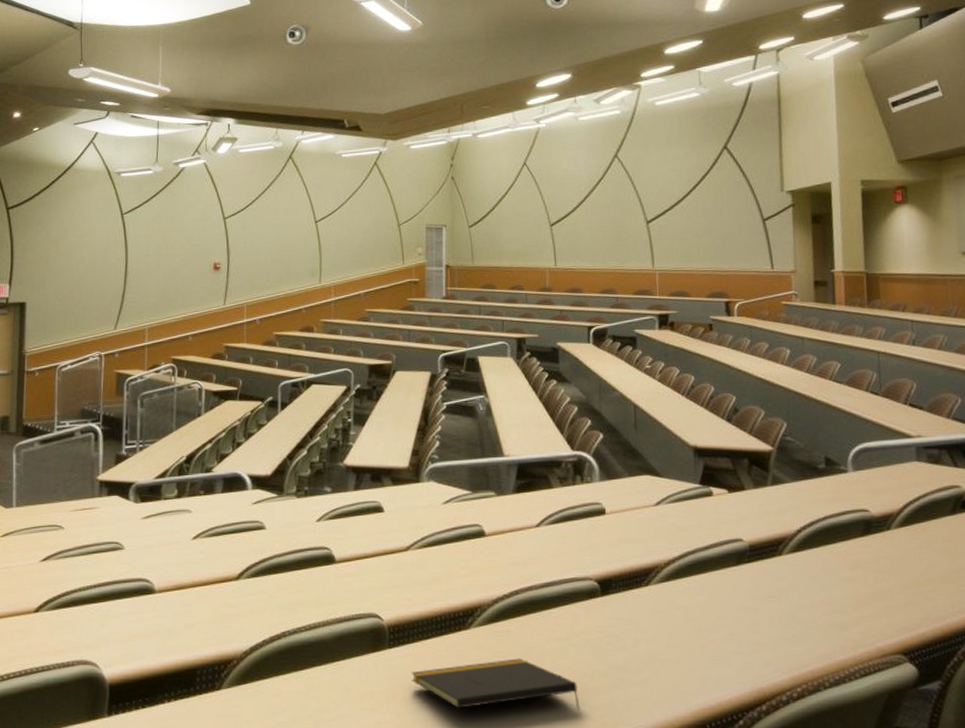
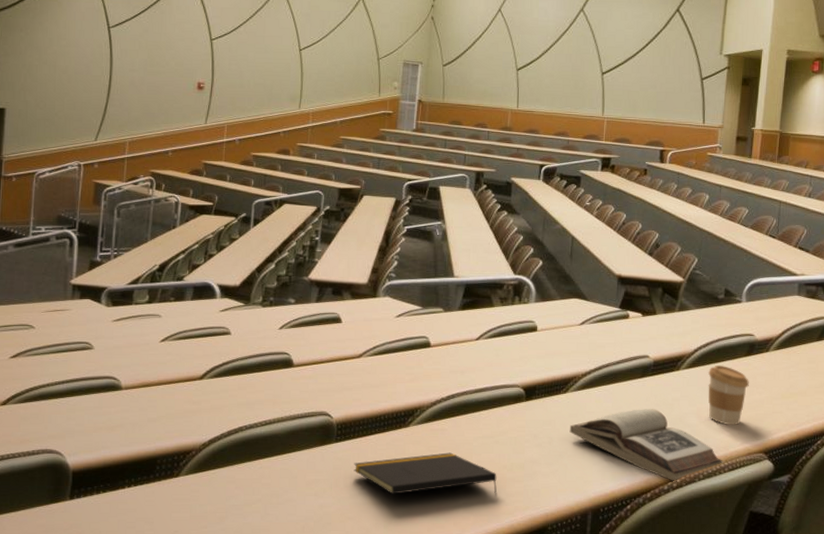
book: none [657,602,855,691] -> present [569,409,725,482]
coffee cup: none [817,547,872,620] -> present [707,364,749,425]

